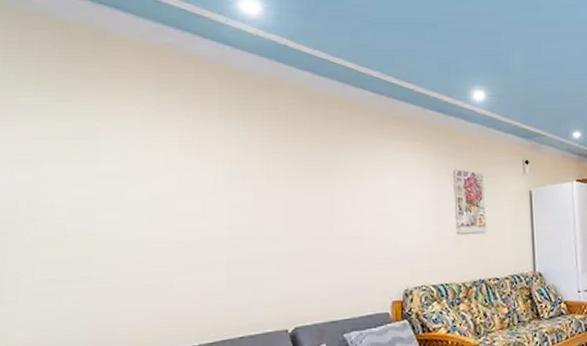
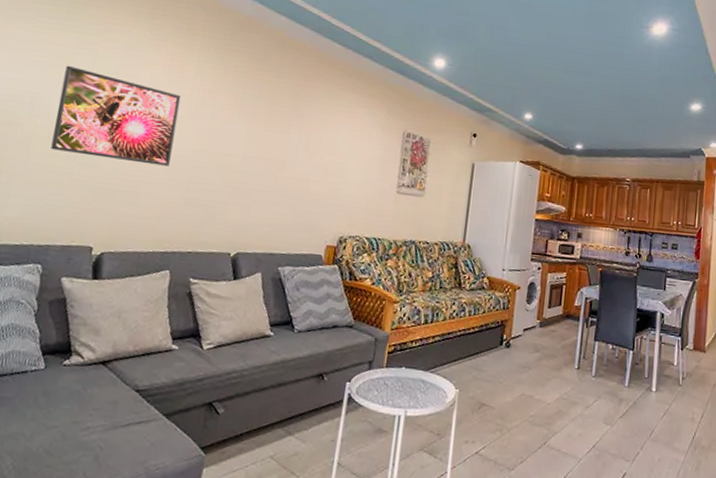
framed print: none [59,159,205,255] -> present [50,65,182,166]

